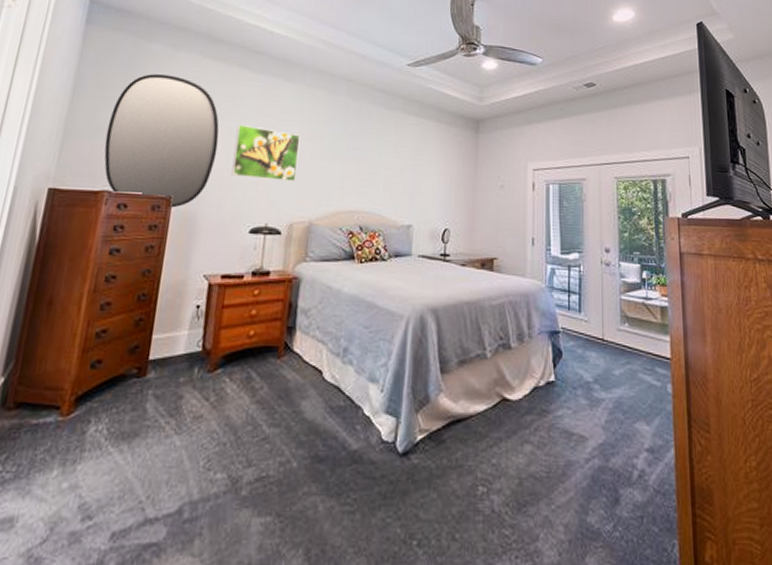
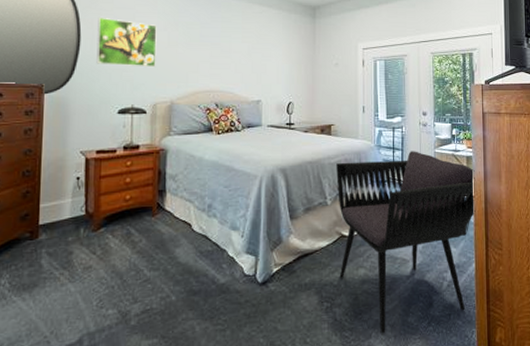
armchair: none [498,296,674,536] -> present [336,151,476,334]

